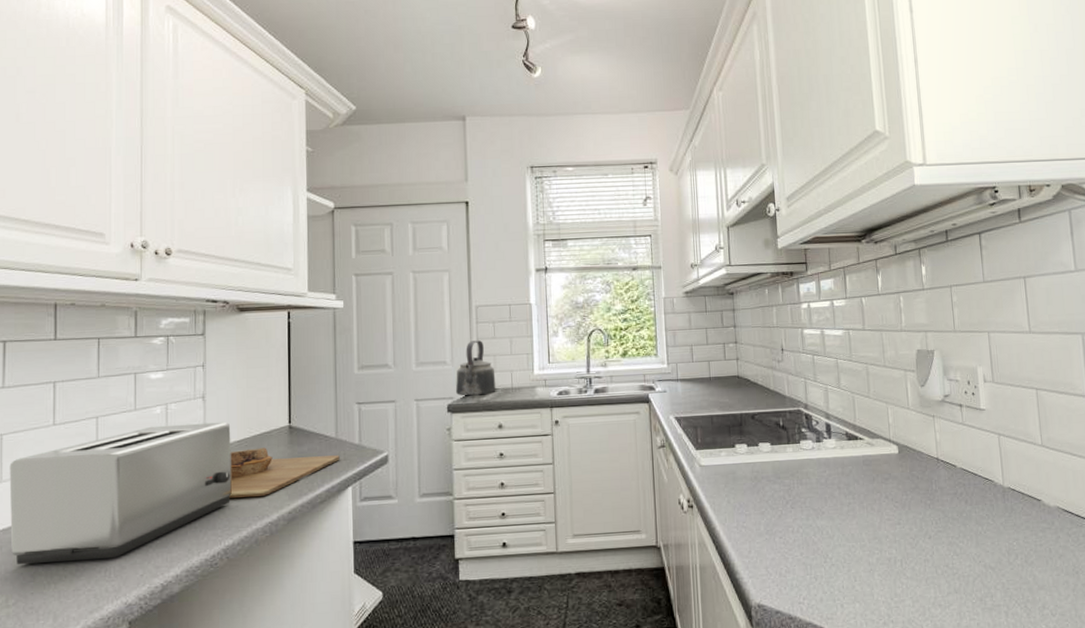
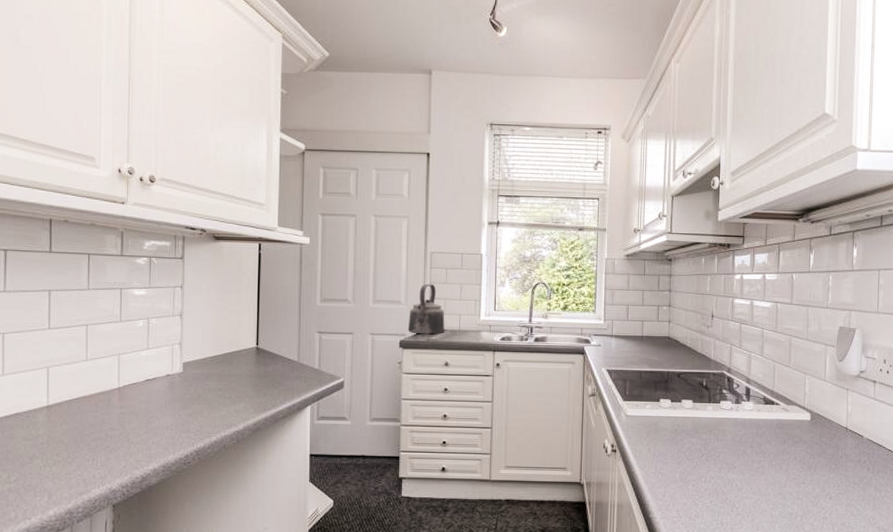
toaster: present [9,422,233,565] -> none [10,337,205,449]
cutting board: present [229,447,340,498] -> none [202,364,301,408]

